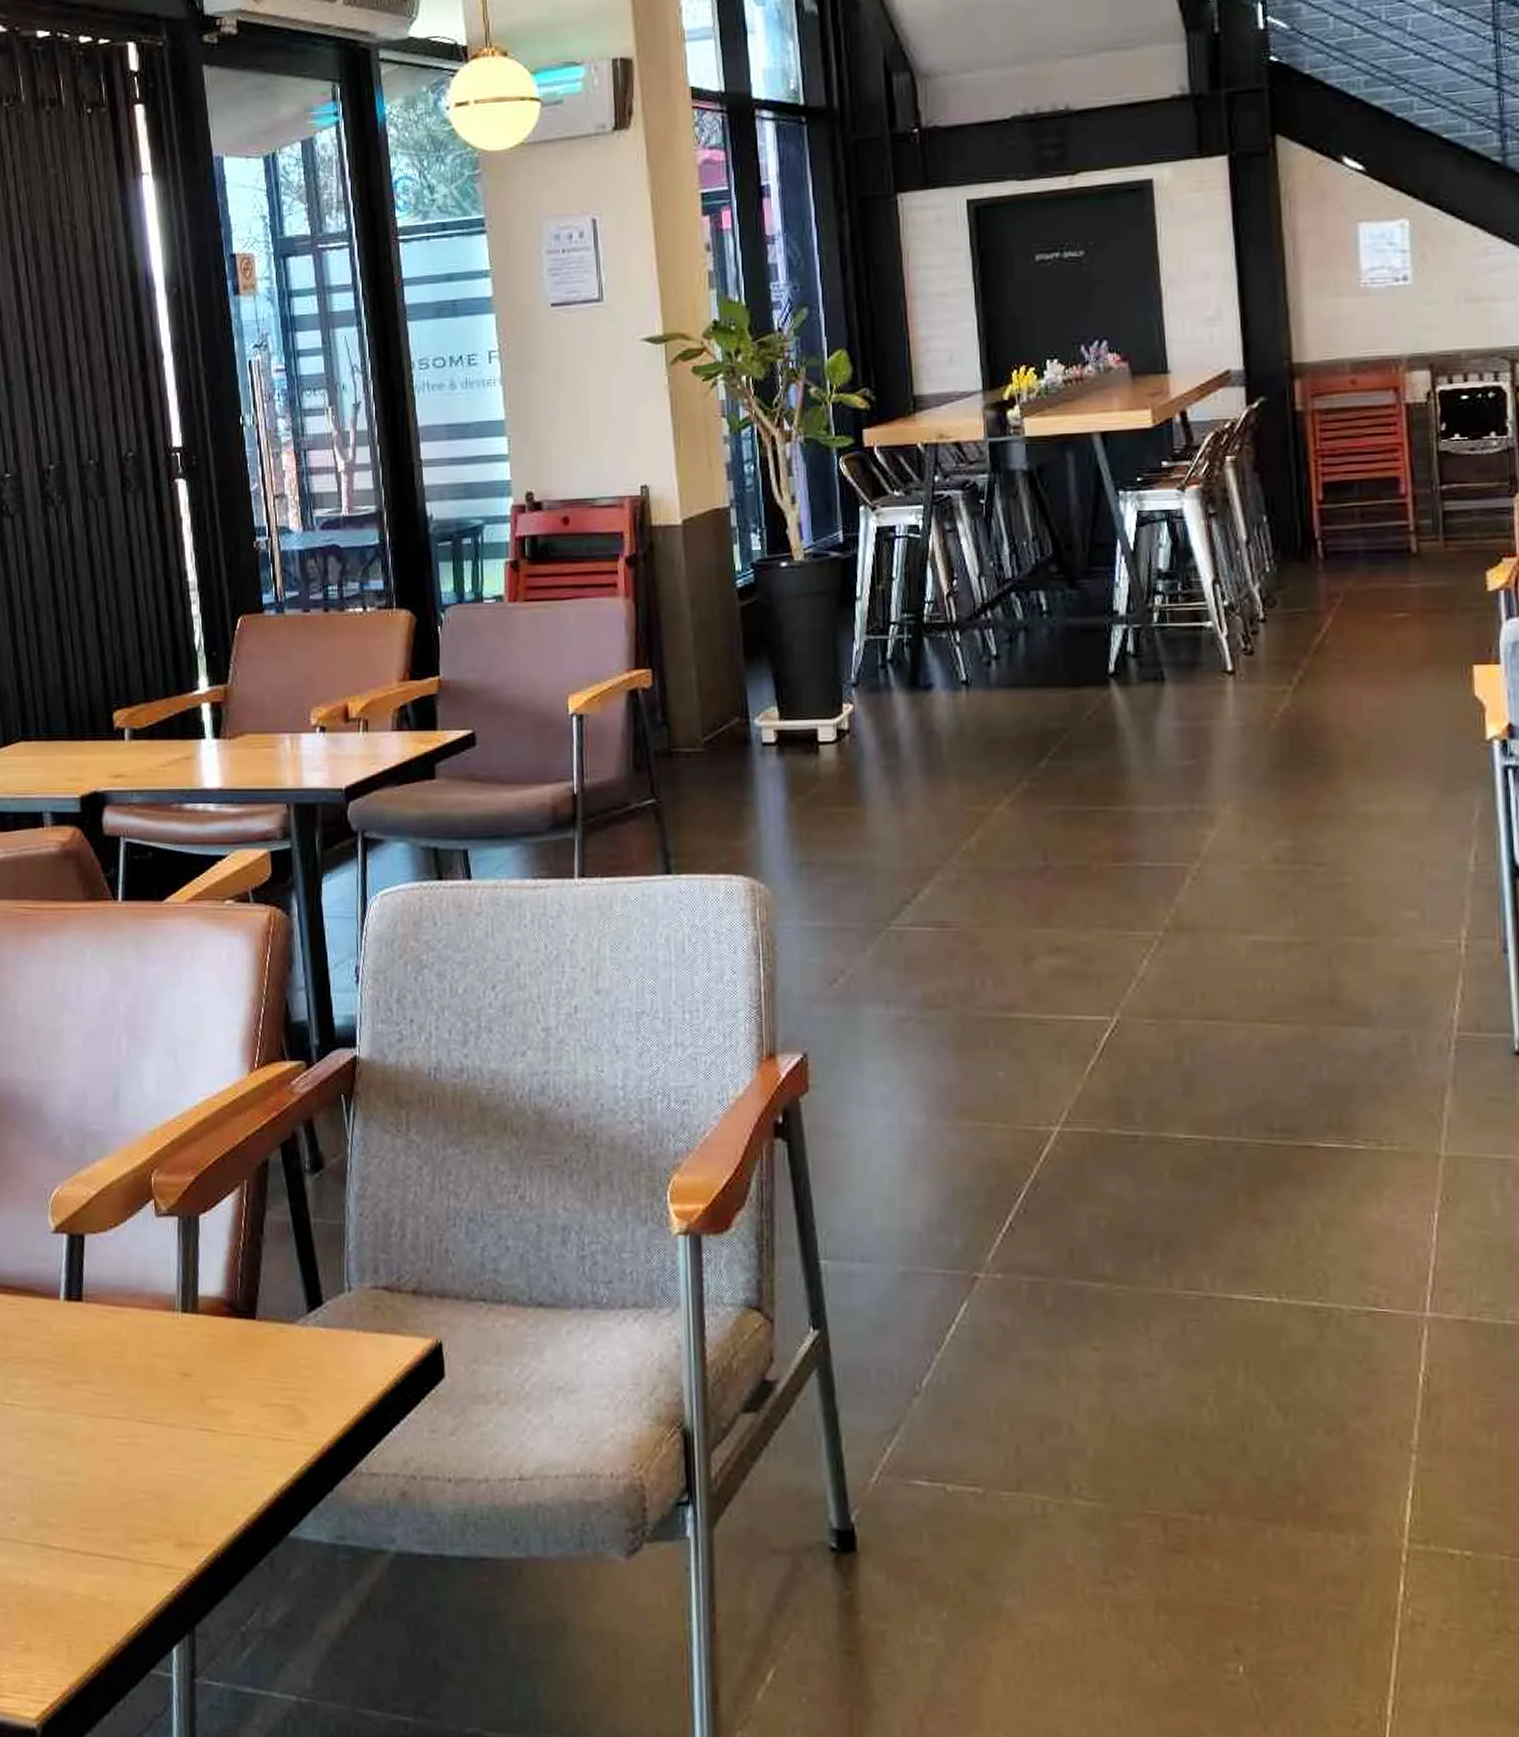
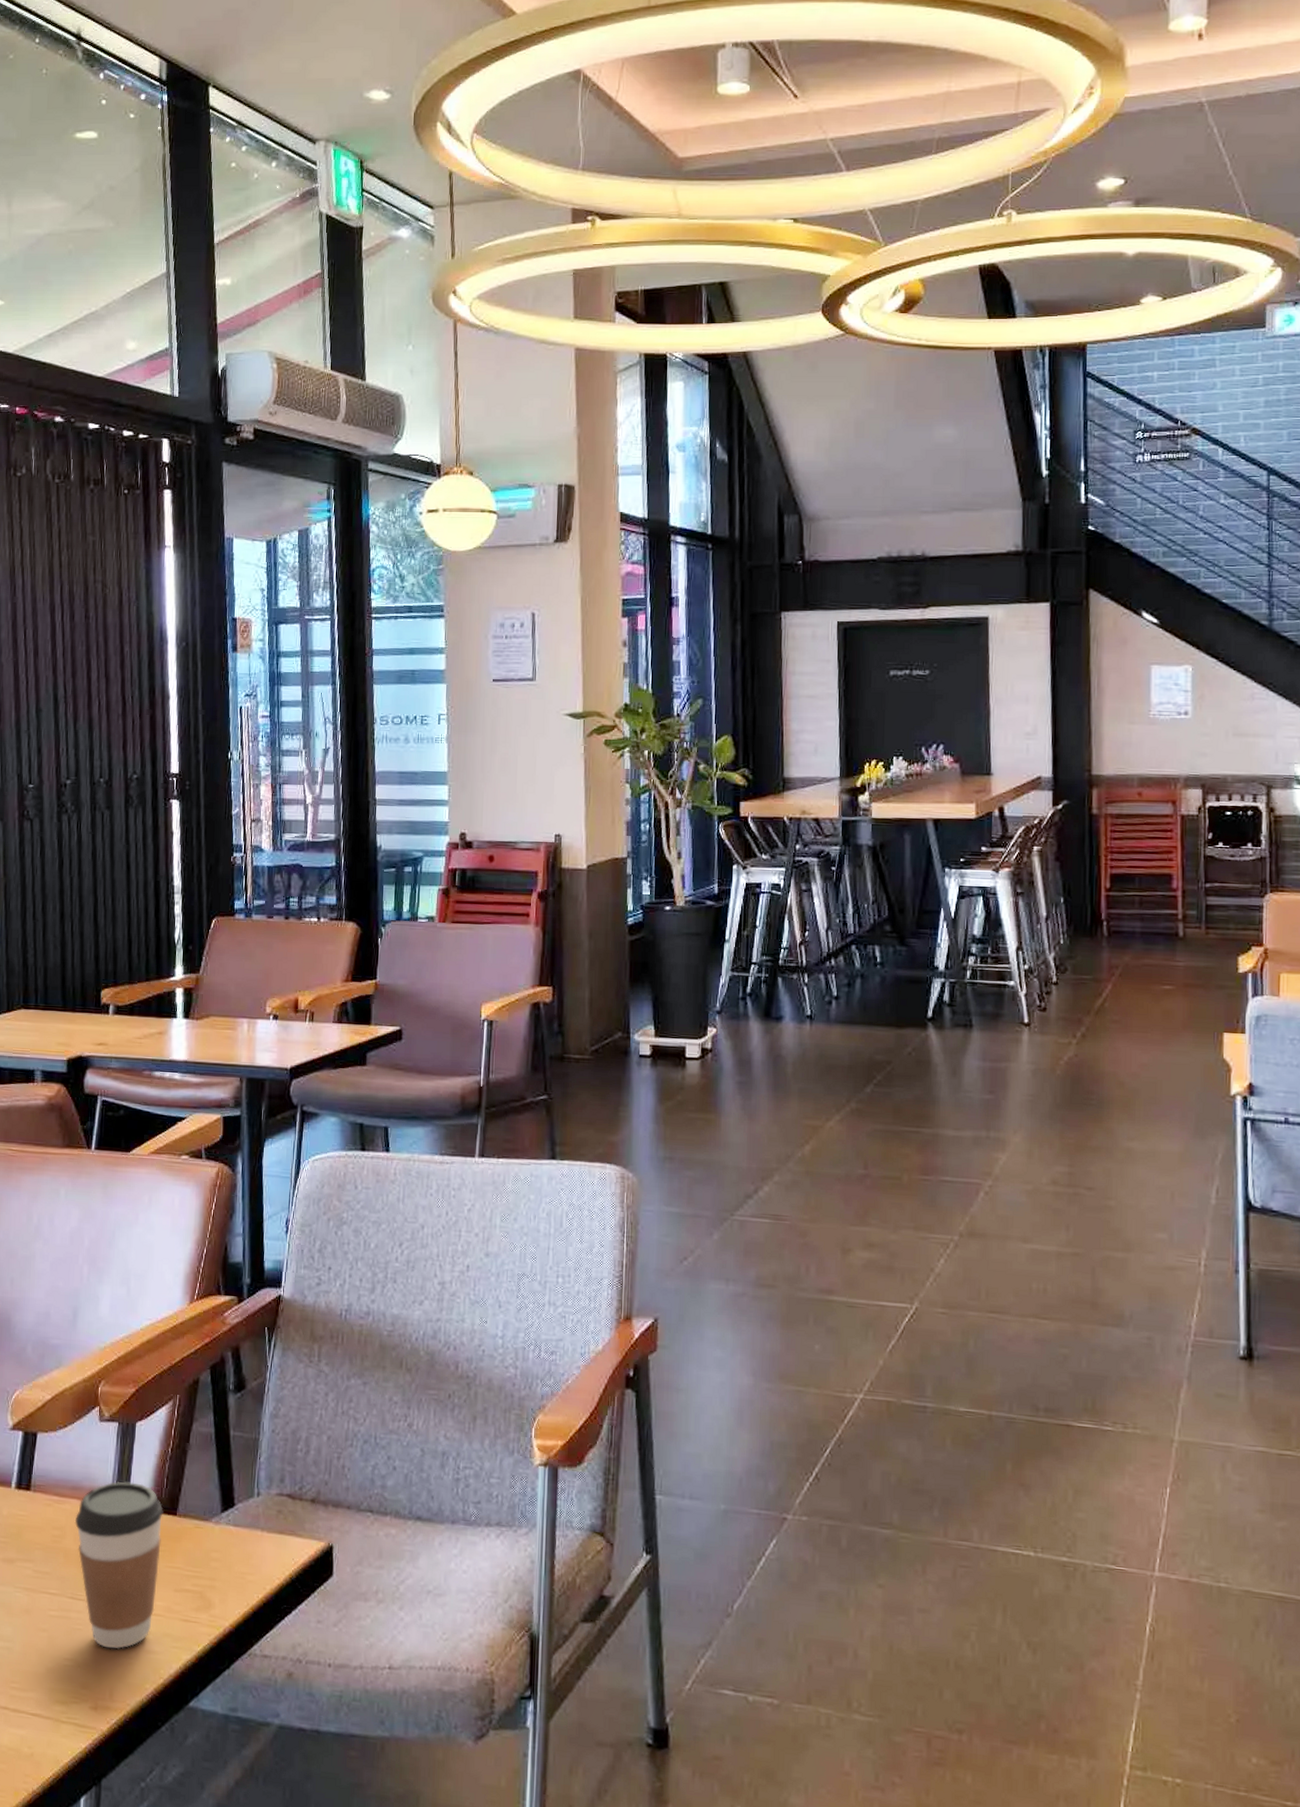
coffee cup: none [137,1284,240,1477] -> present [74,1482,163,1650]

